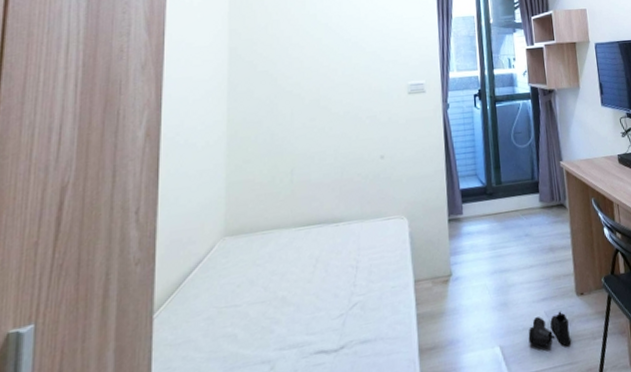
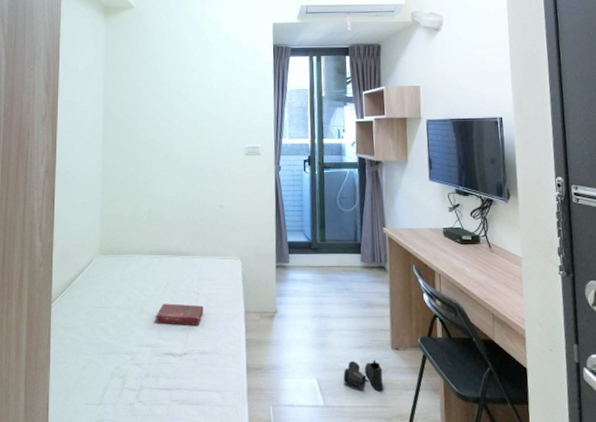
book: none [301,281,364,315] -> present [155,303,204,325]

